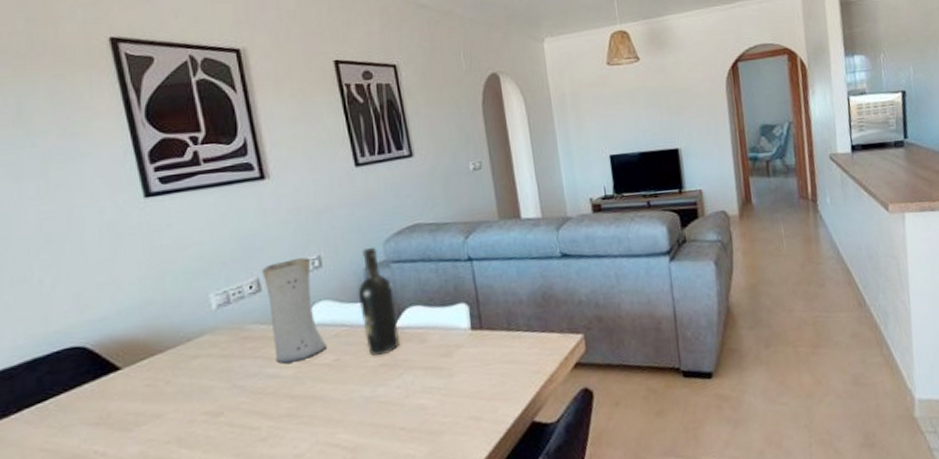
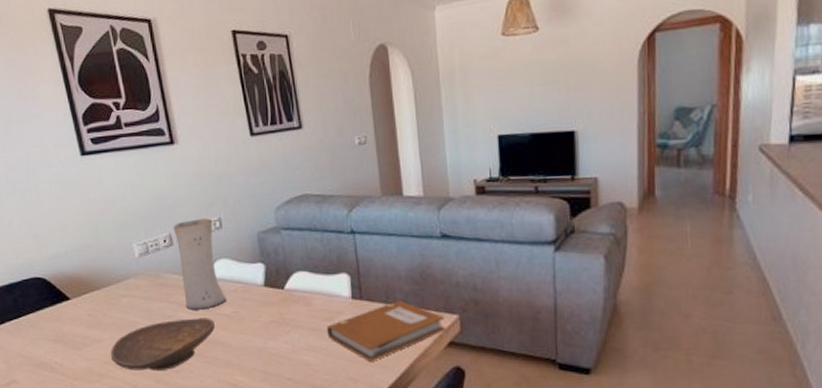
decorative bowl: none [173,370,312,448] -> present [110,318,215,372]
wine bottle: present [358,247,399,356] -> none [252,213,287,313]
notebook: none [444,326,571,396] -> present [327,301,446,361]

